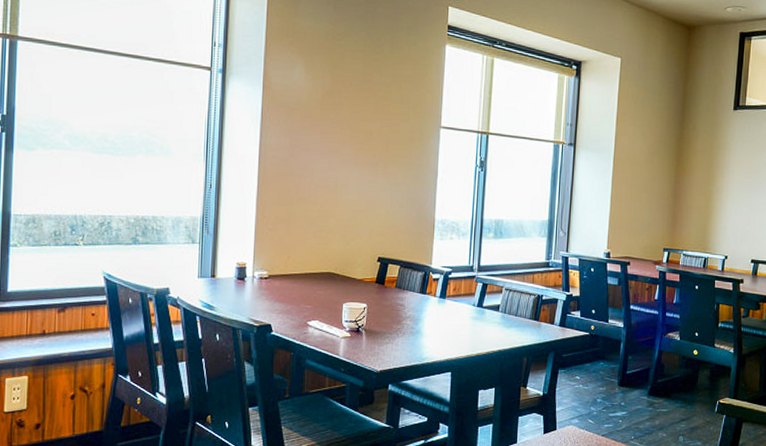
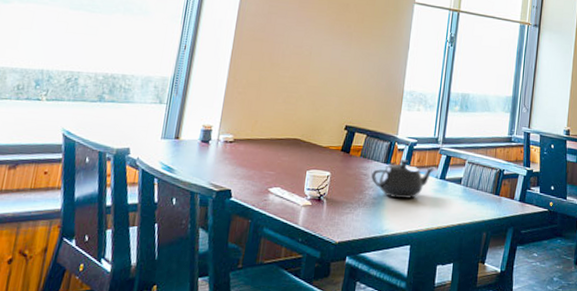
teapot: none [407,289,472,328] -> present [371,160,436,199]

